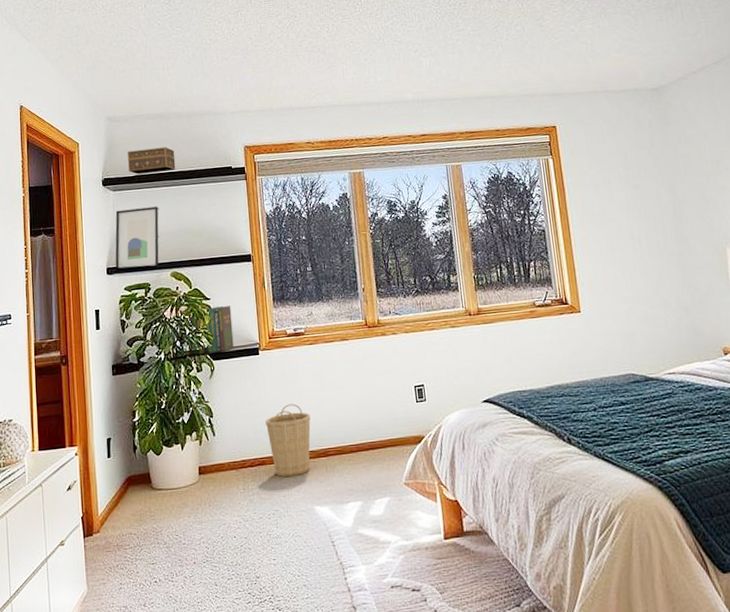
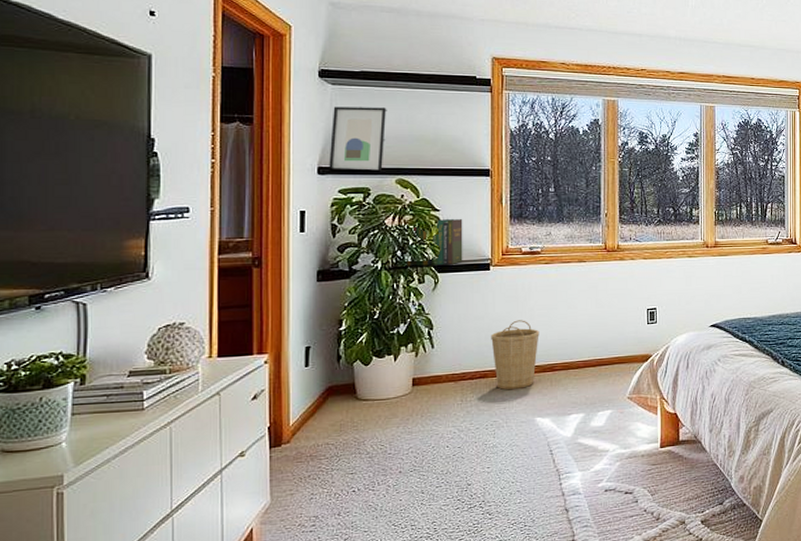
decorative box: present [127,147,176,174] -> none [352,43,411,72]

